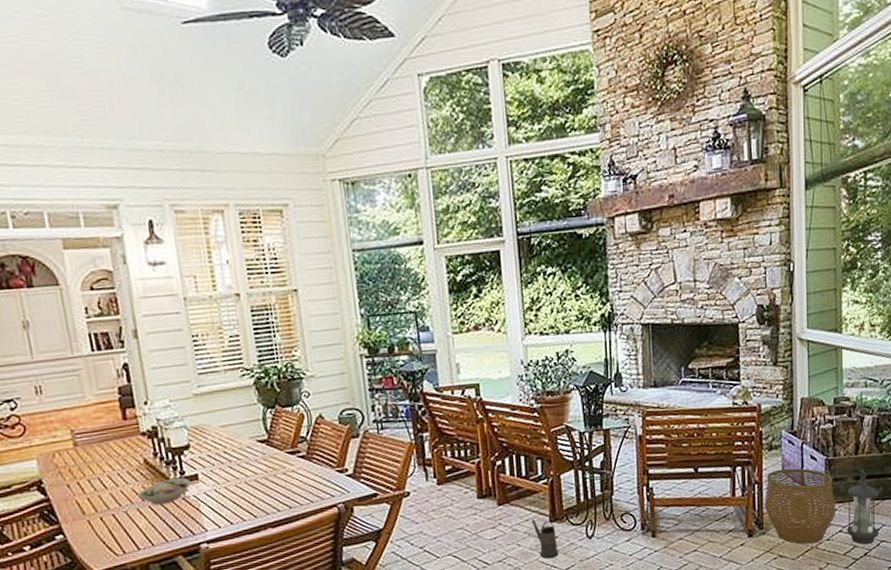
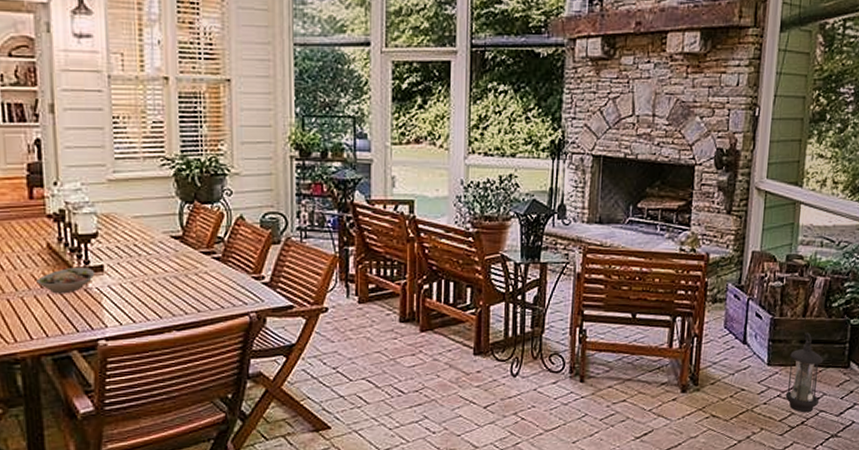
watering can: present [531,519,559,559] -> none [454,349,480,394]
basket: present [764,468,836,545] -> none [701,324,777,407]

